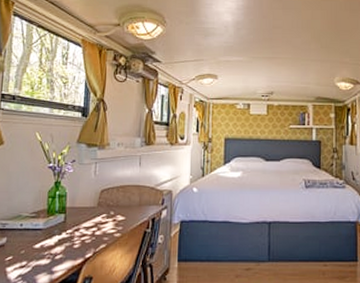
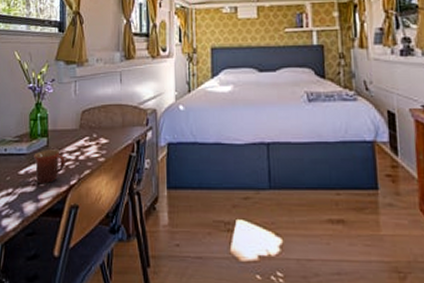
mug: none [50,225,82,258] -> present [34,150,65,184]

